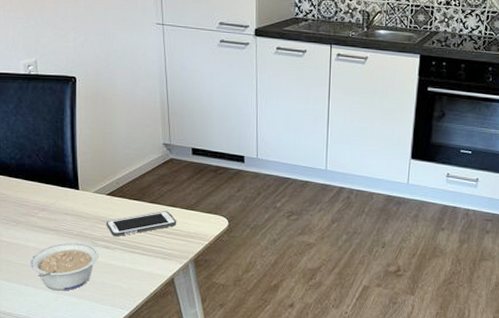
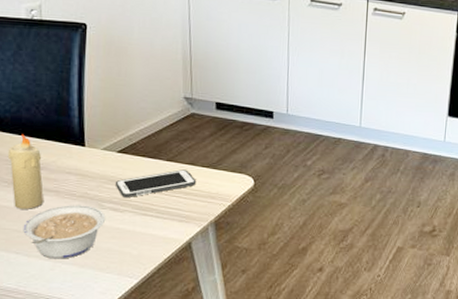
candle: none [14,179,46,246] -> present [7,134,44,209]

